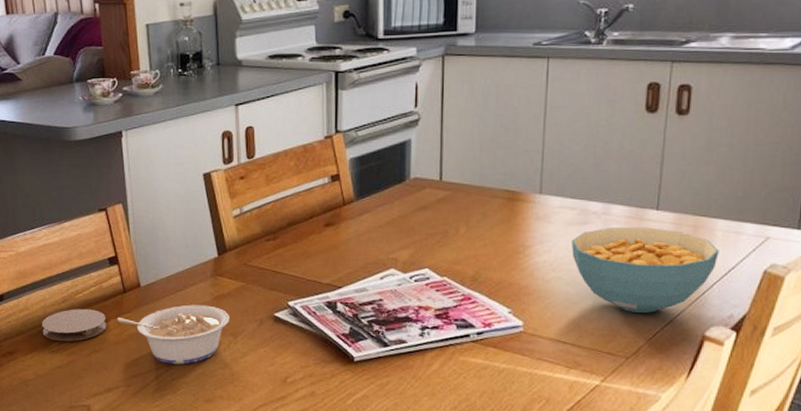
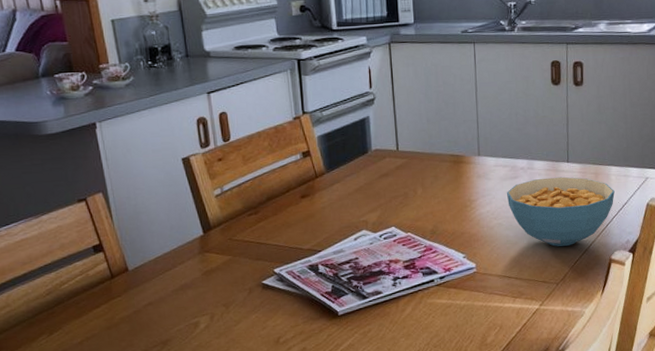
coaster: present [41,309,107,342] -> none [25,298,97,334]
legume: present [117,305,230,365] -> none [107,281,221,341]

